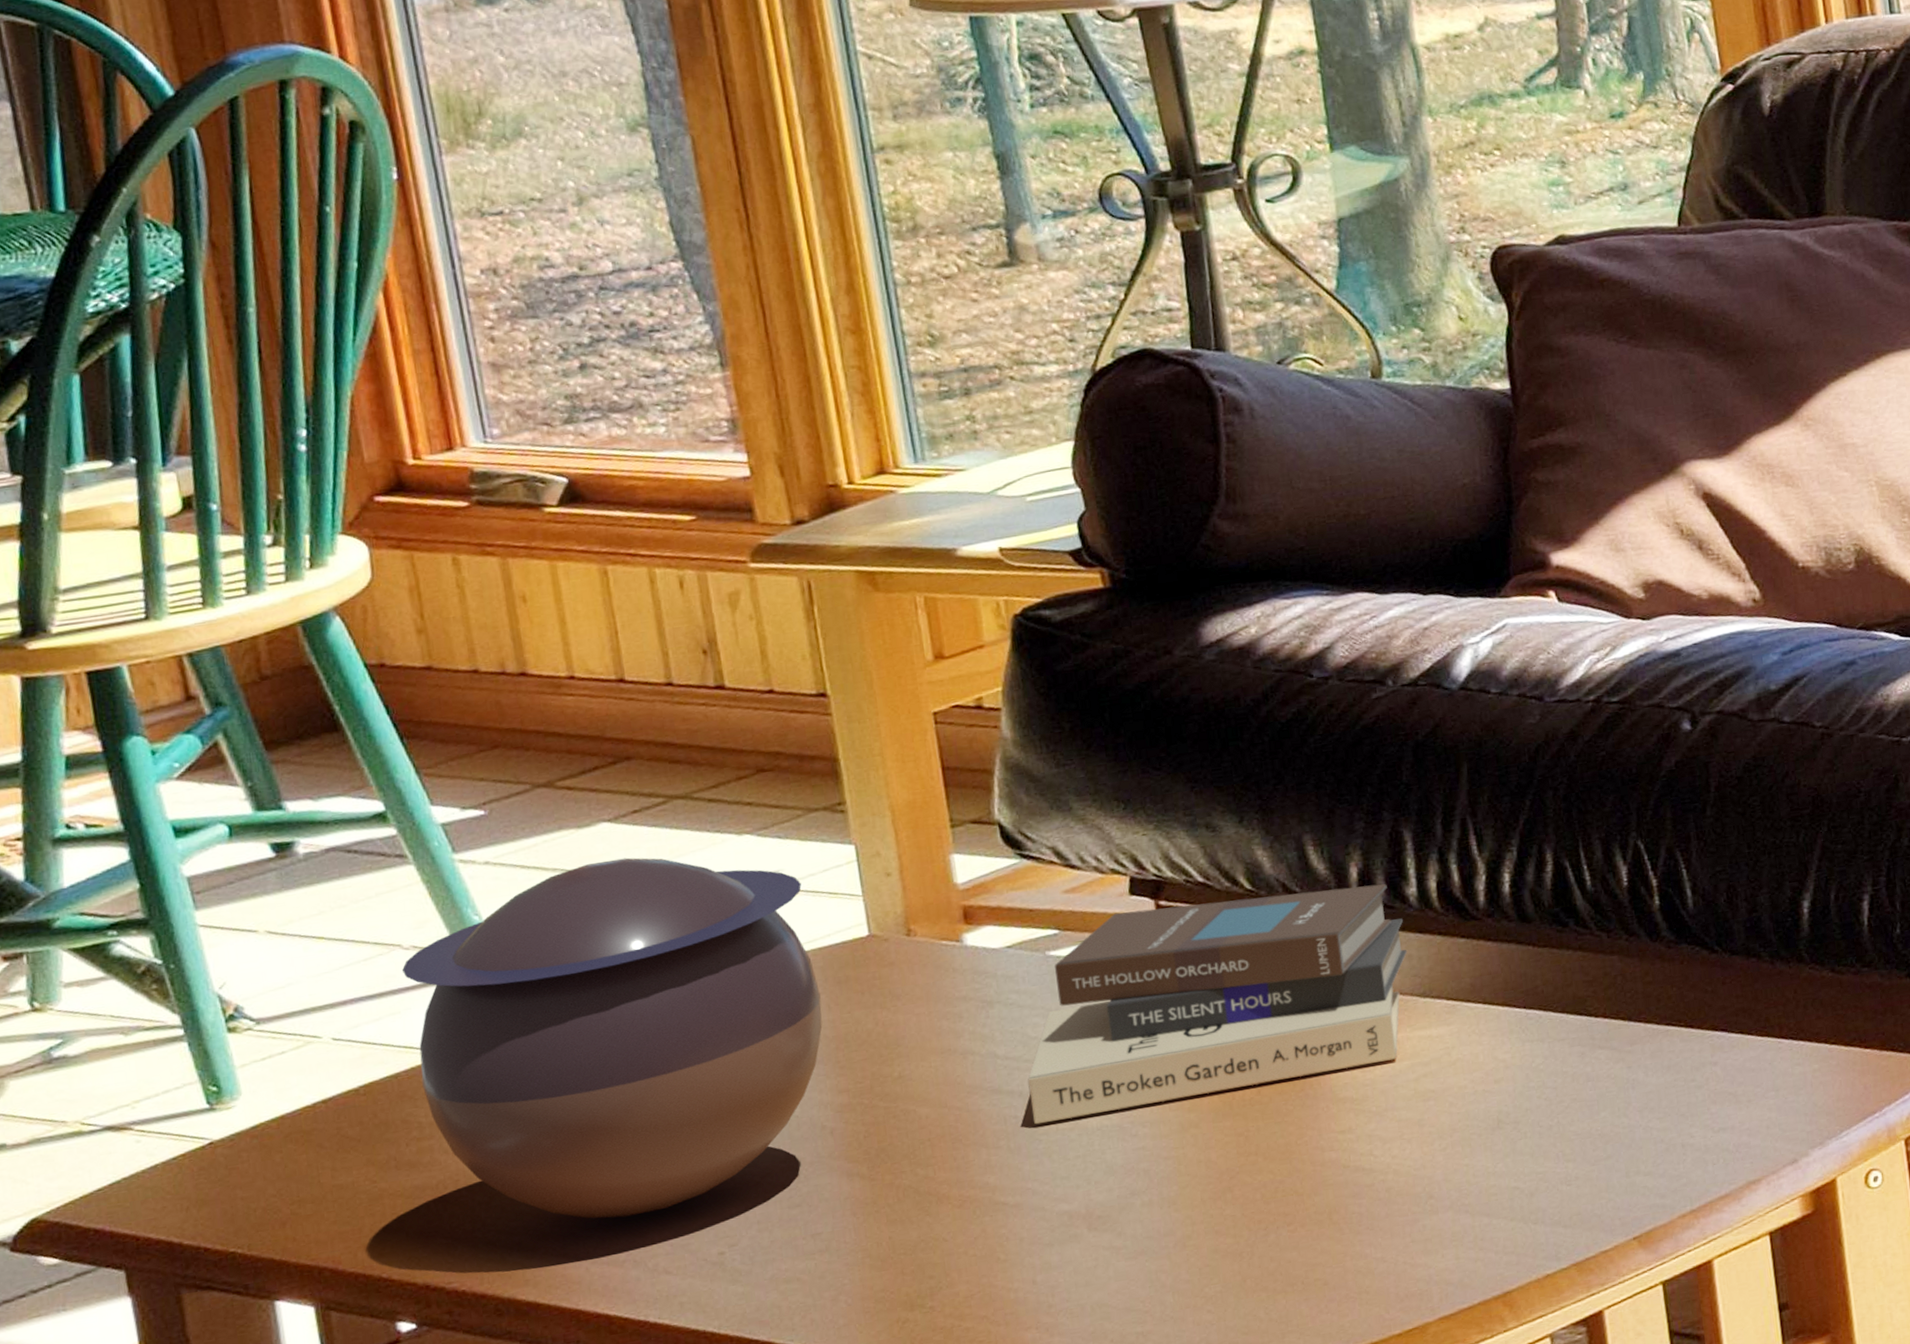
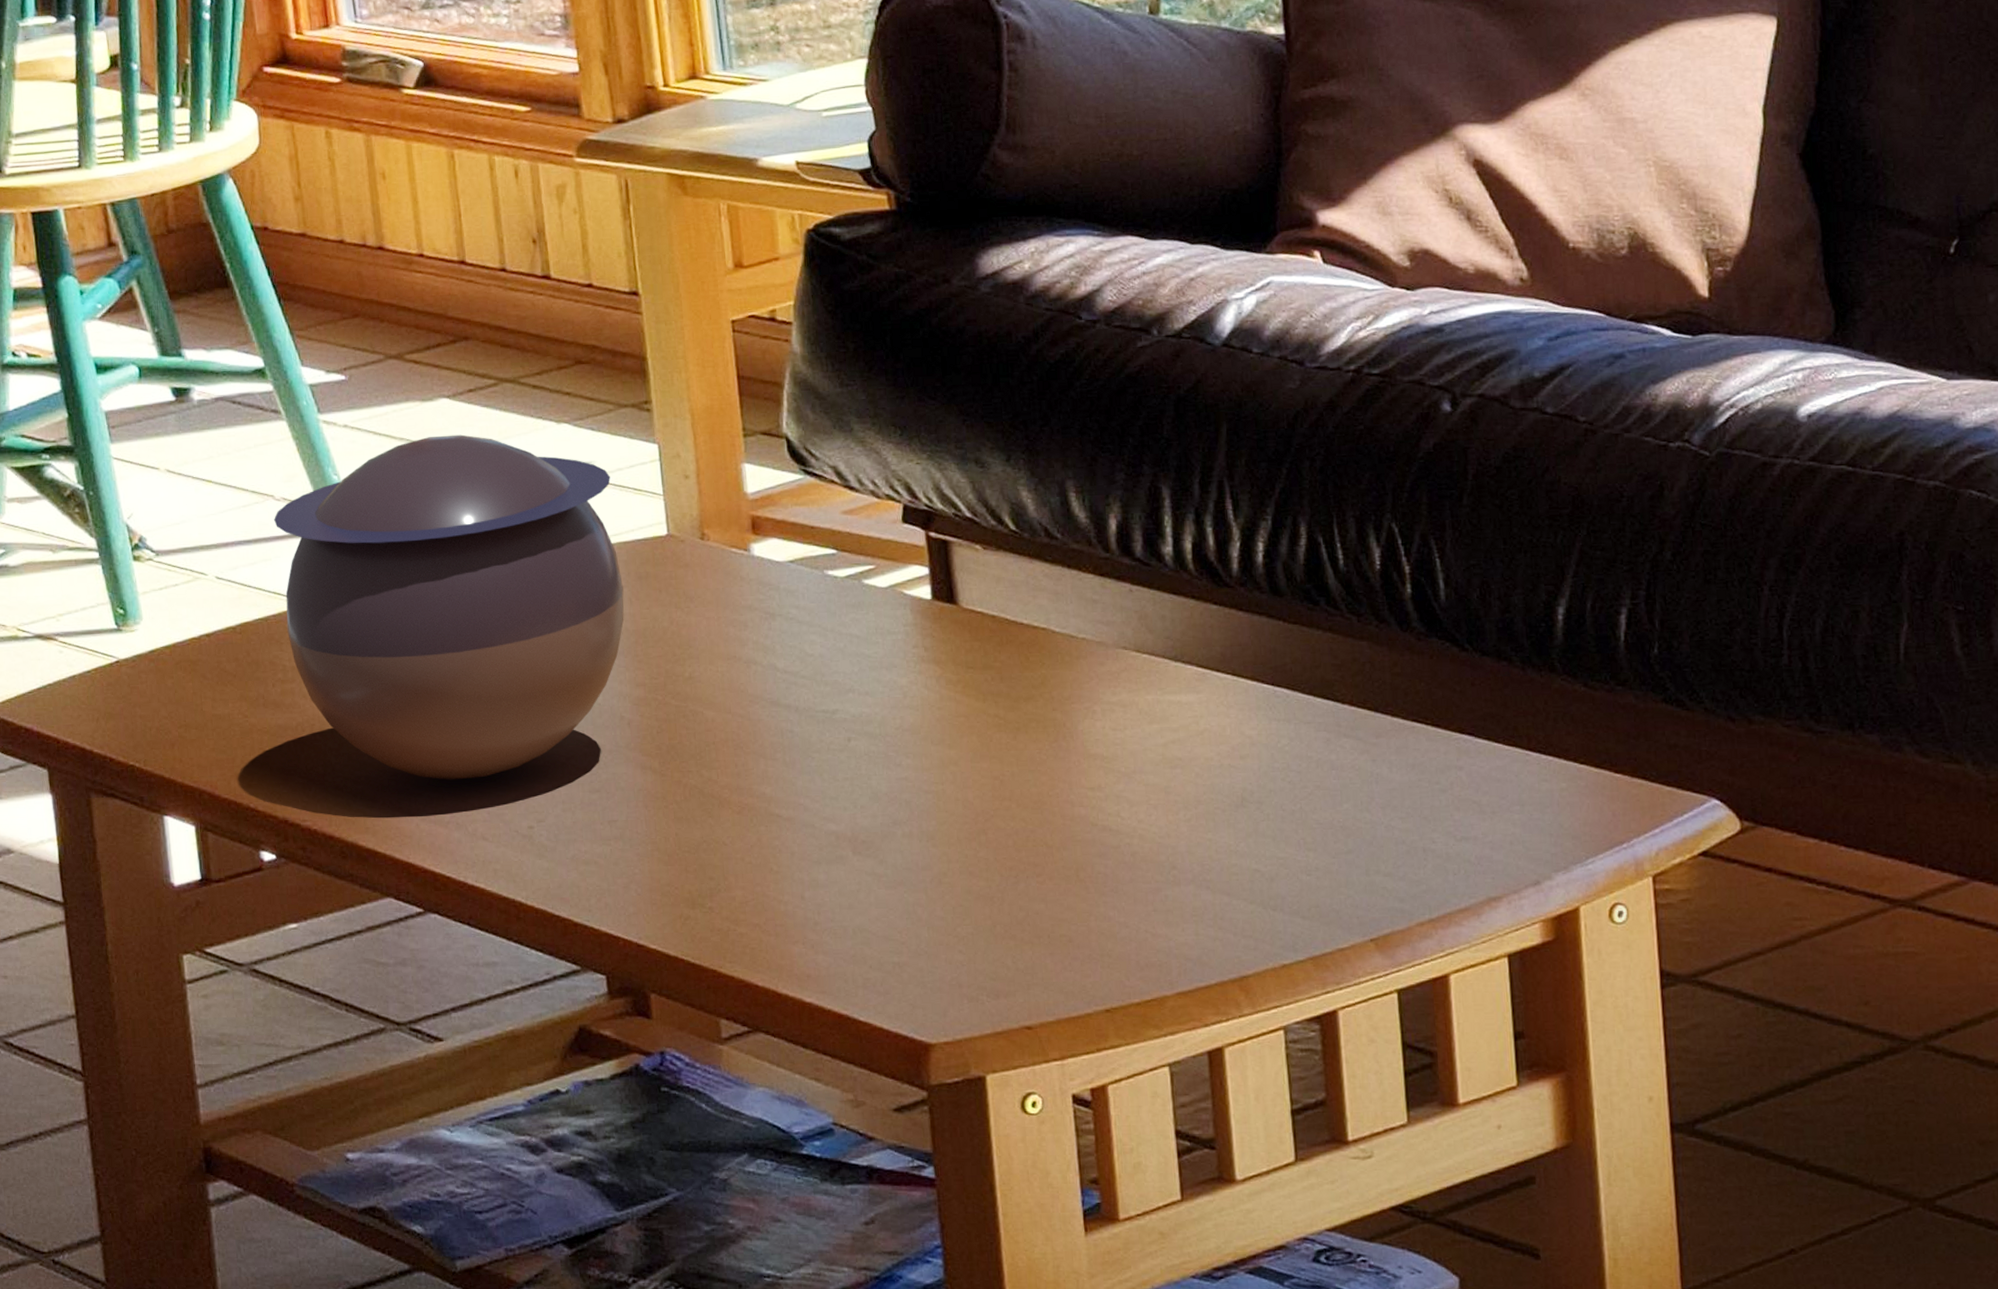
books: present [1028,884,1408,1125] -> none [804,539,1161,742]

